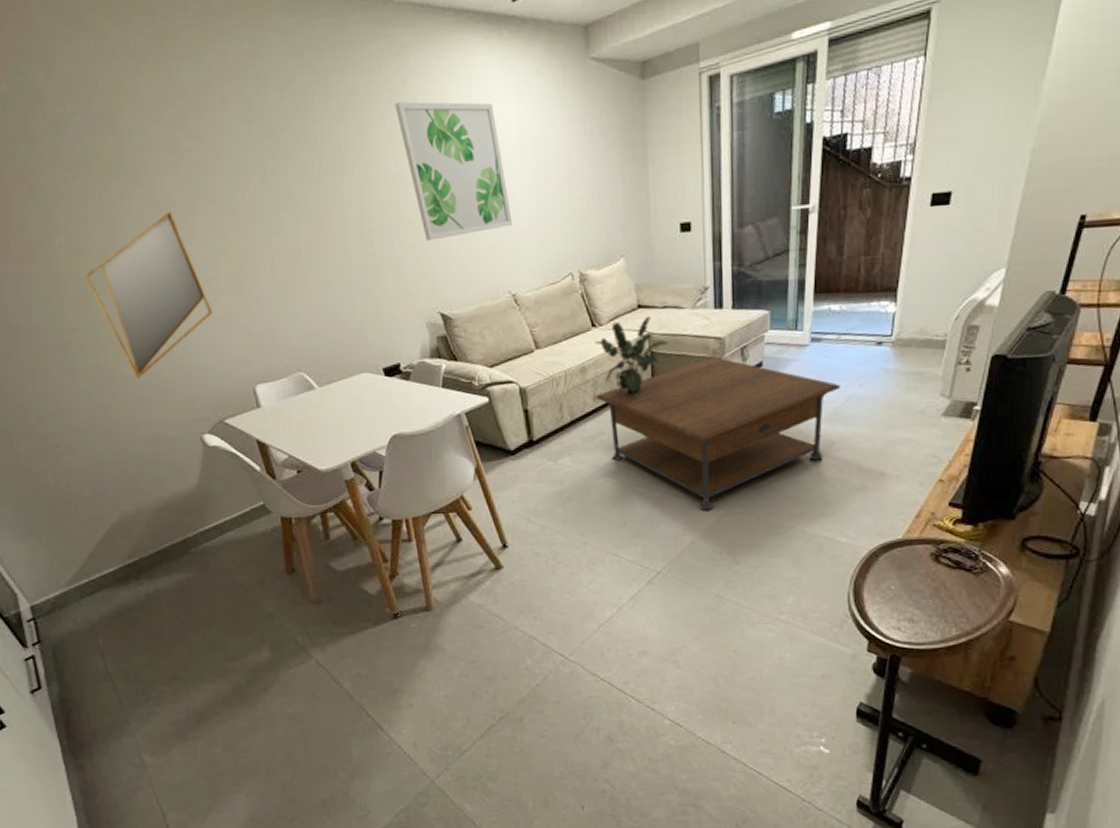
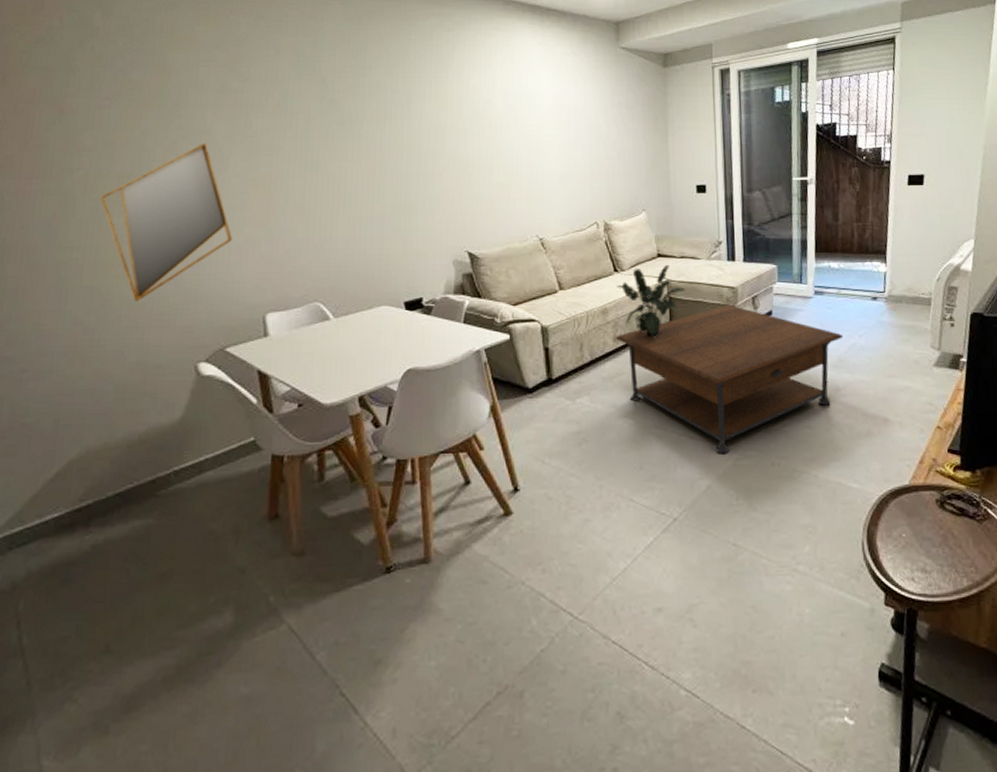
wall art: present [394,101,512,241] -> none [442,67,544,186]

